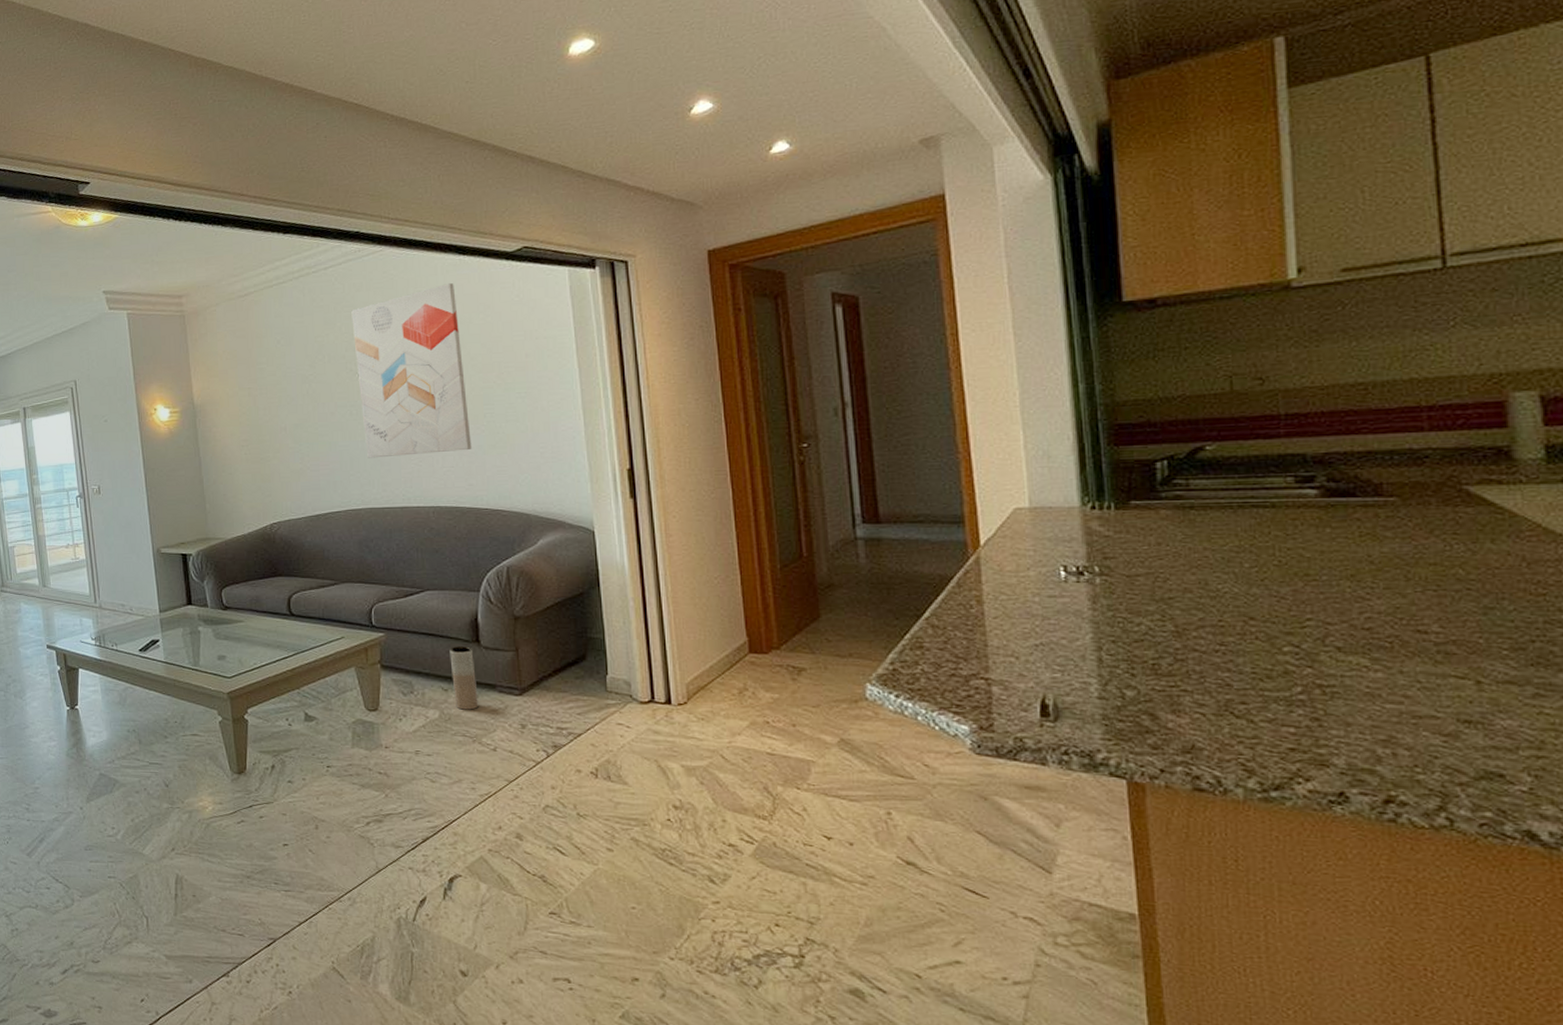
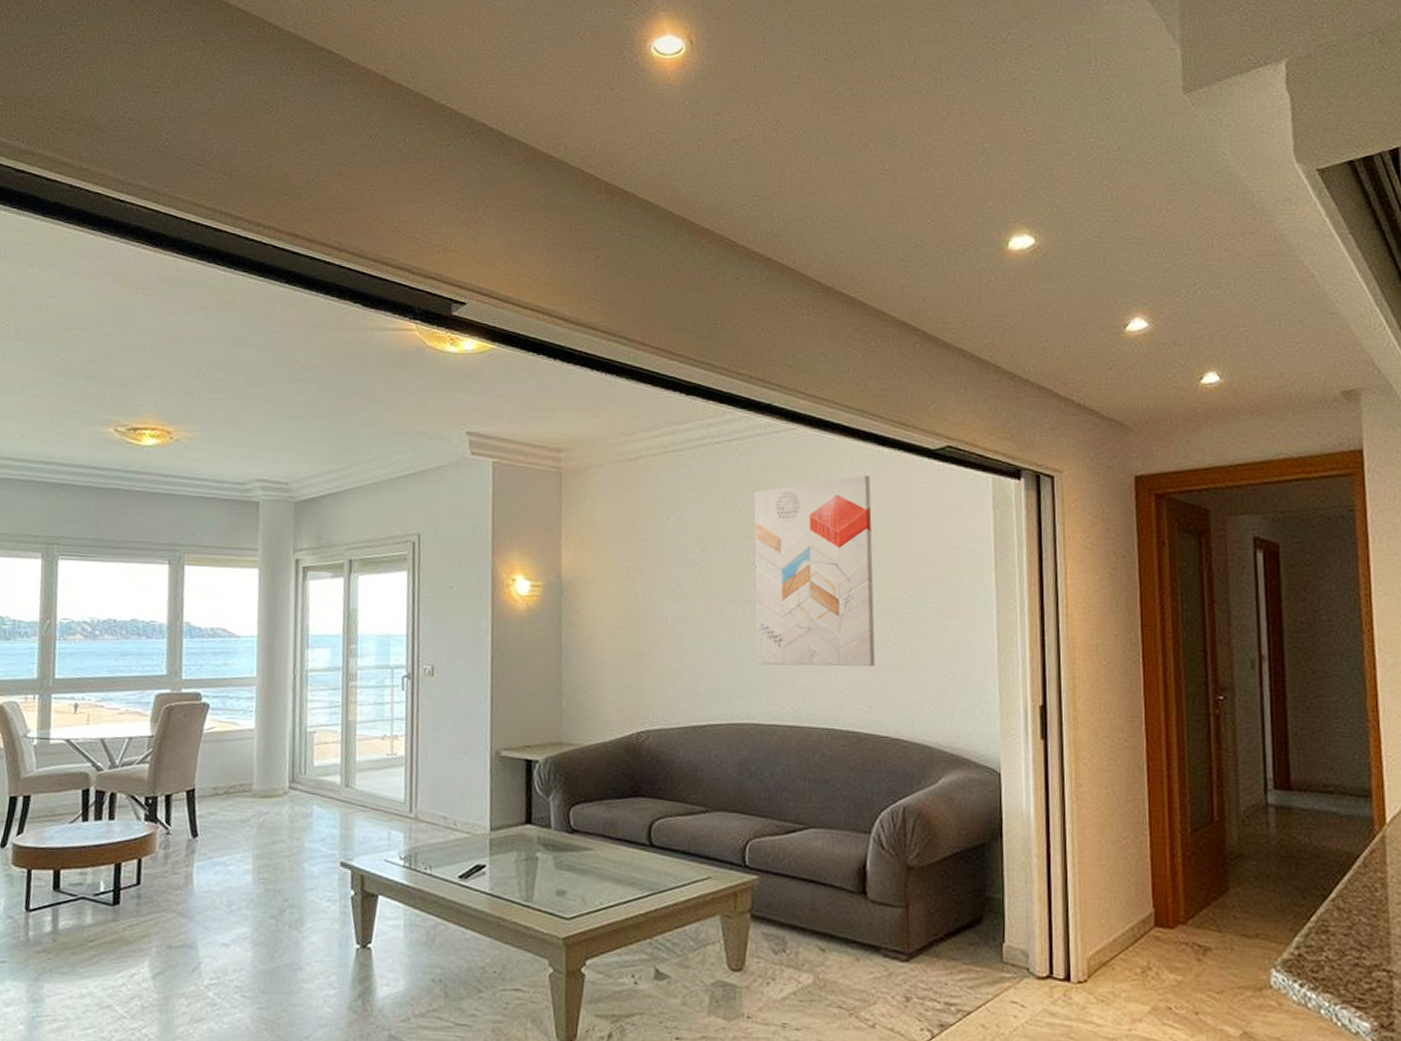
vase: present [449,646,479,710] -> none [831,897,860,976]

